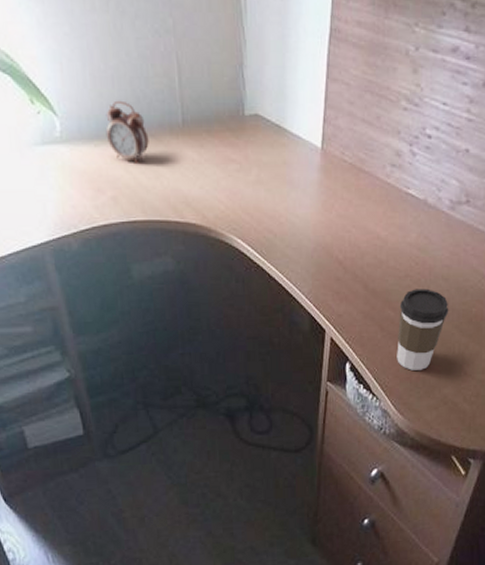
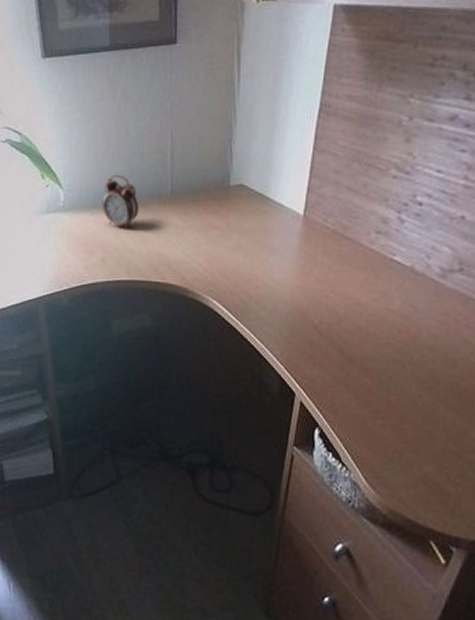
coffee cup: present [397,288,449,370] -> none [371,357,435,444]

